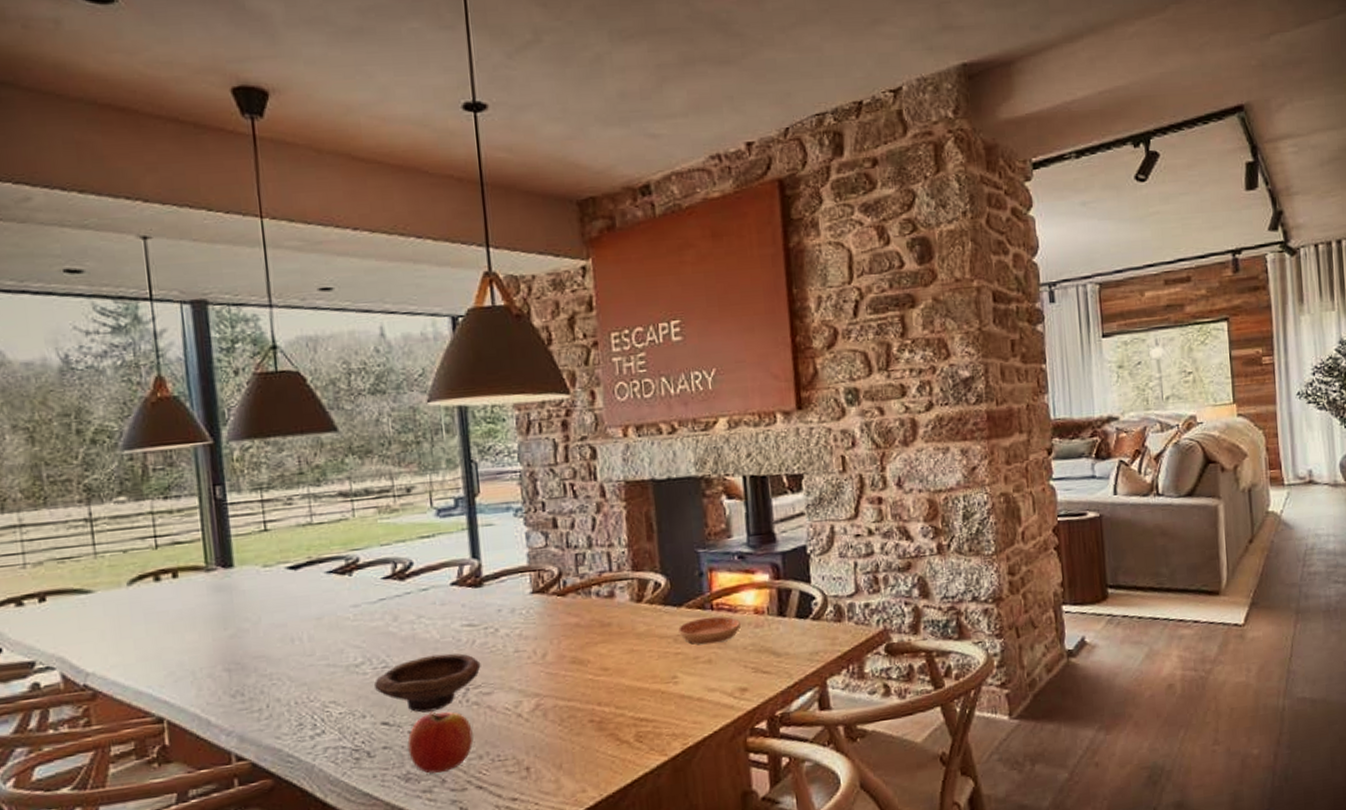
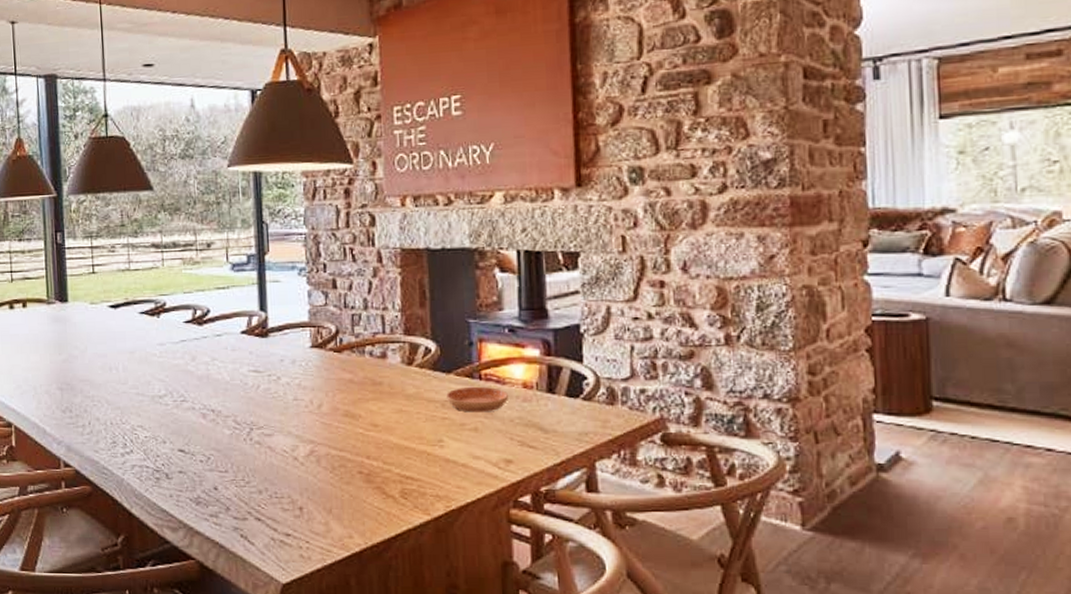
bowl: present [373,653,481,713] -> none [173,395,264,445]
fruit: present [407,711,474,774] -> none [199,445,255,500]

